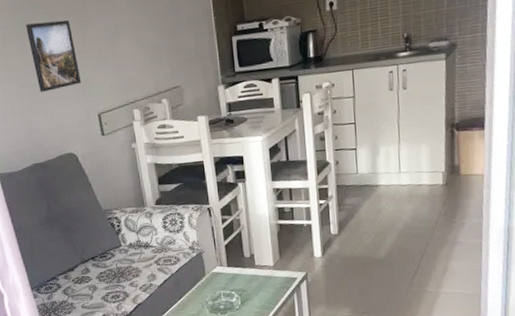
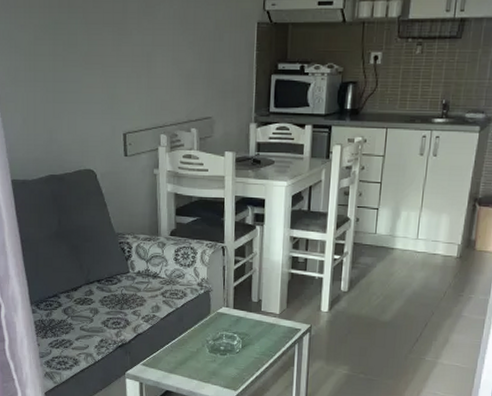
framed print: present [26,20,82,92] -> none [60,27,111,101]

